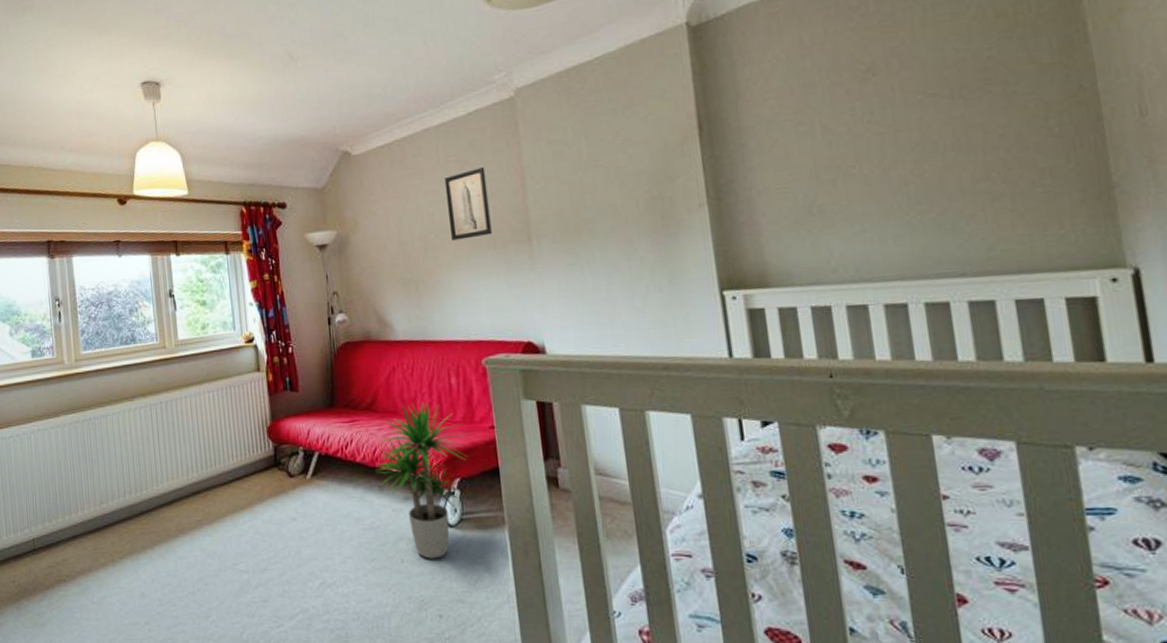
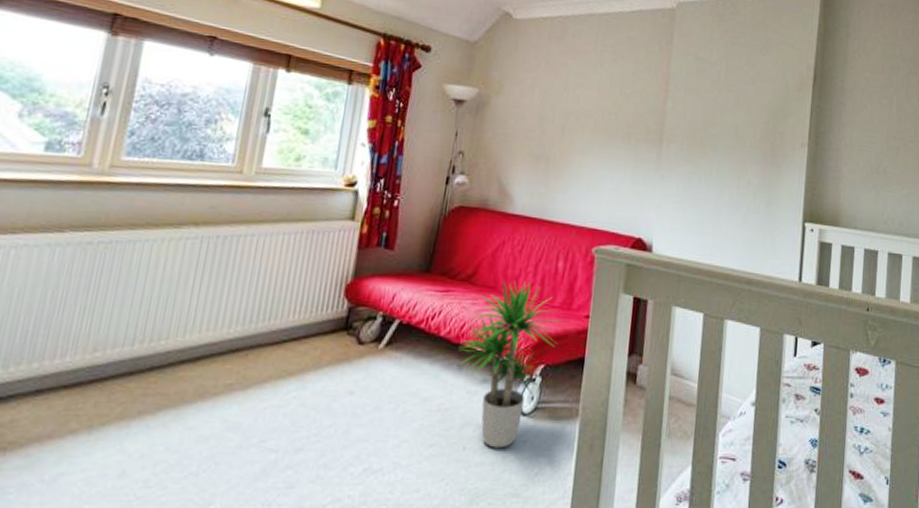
wall art: present [444,167,492,241] -> none [591,63,636,130]

